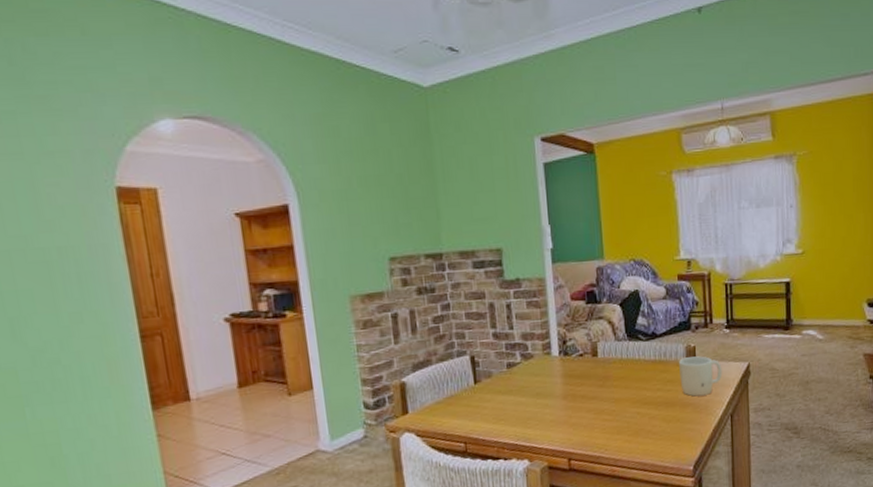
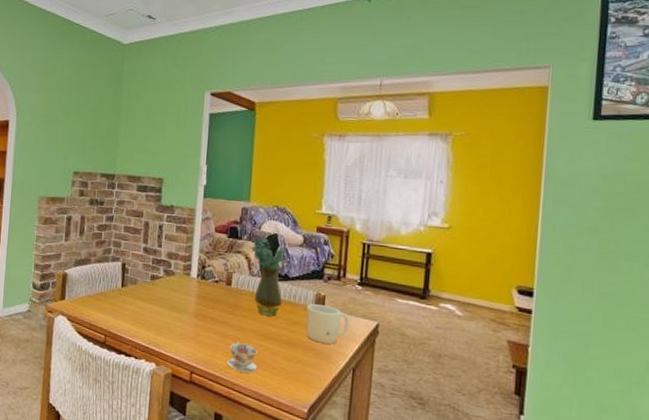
teacup: none [605,413,639,446] -> present [226,340,258,373]
vase: none [612,295,653,381] -> present [251,234,285,317]

